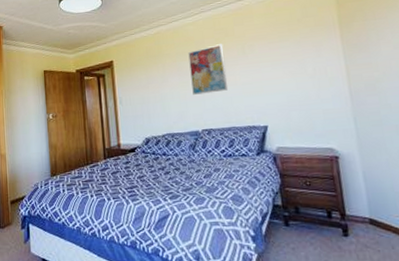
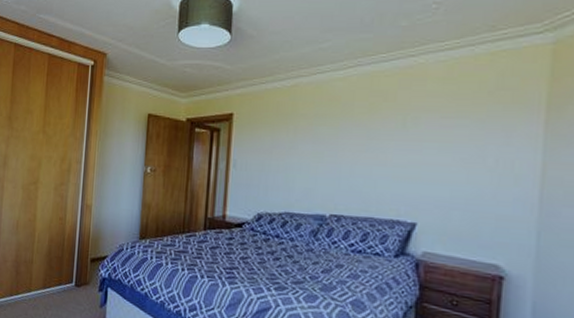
wall art: present [188,44,228,95] -> none [326,110,378,172]

